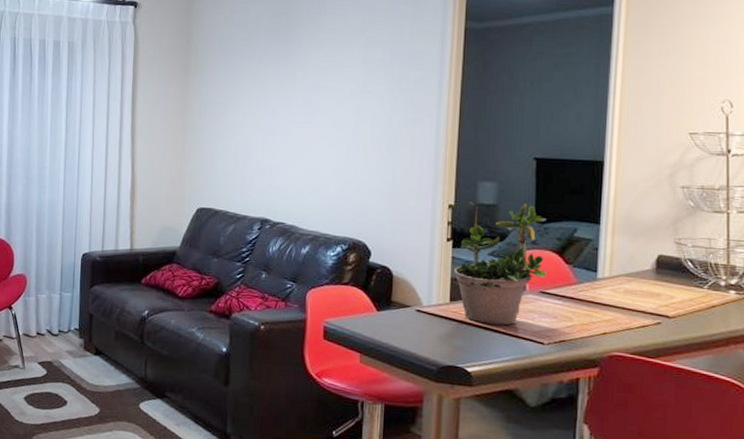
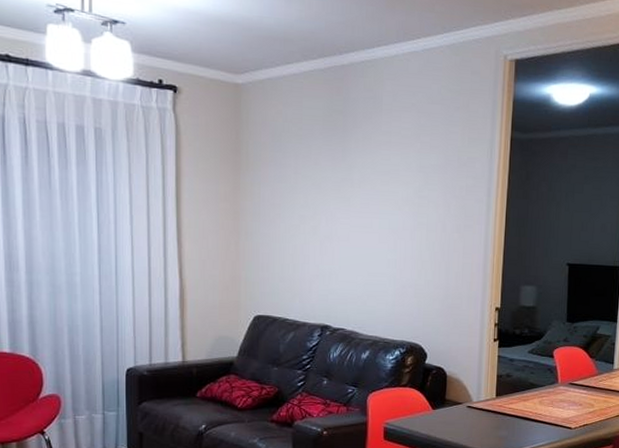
potted plant: present [453,202,548,326] -> none [499,304,576,415]

